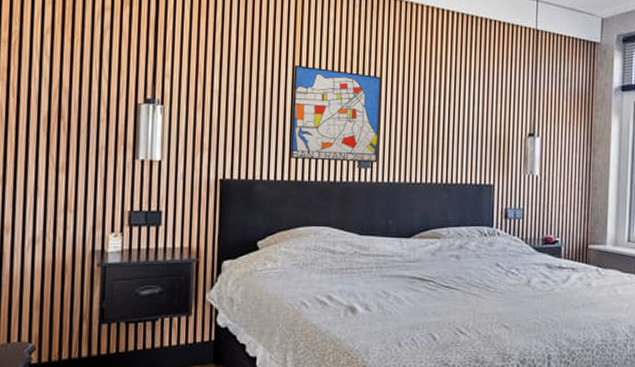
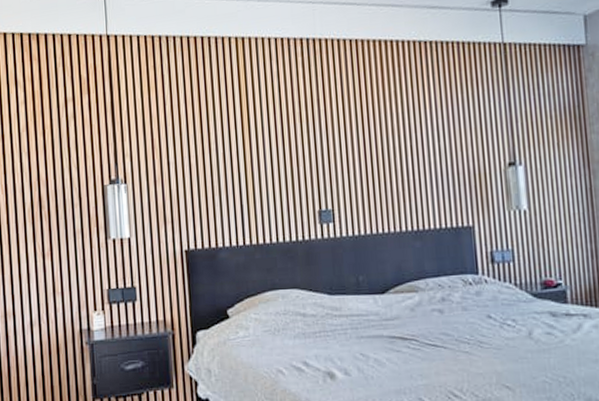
wall art: present [290,65,381,163] -> none [243,123,340,222]

